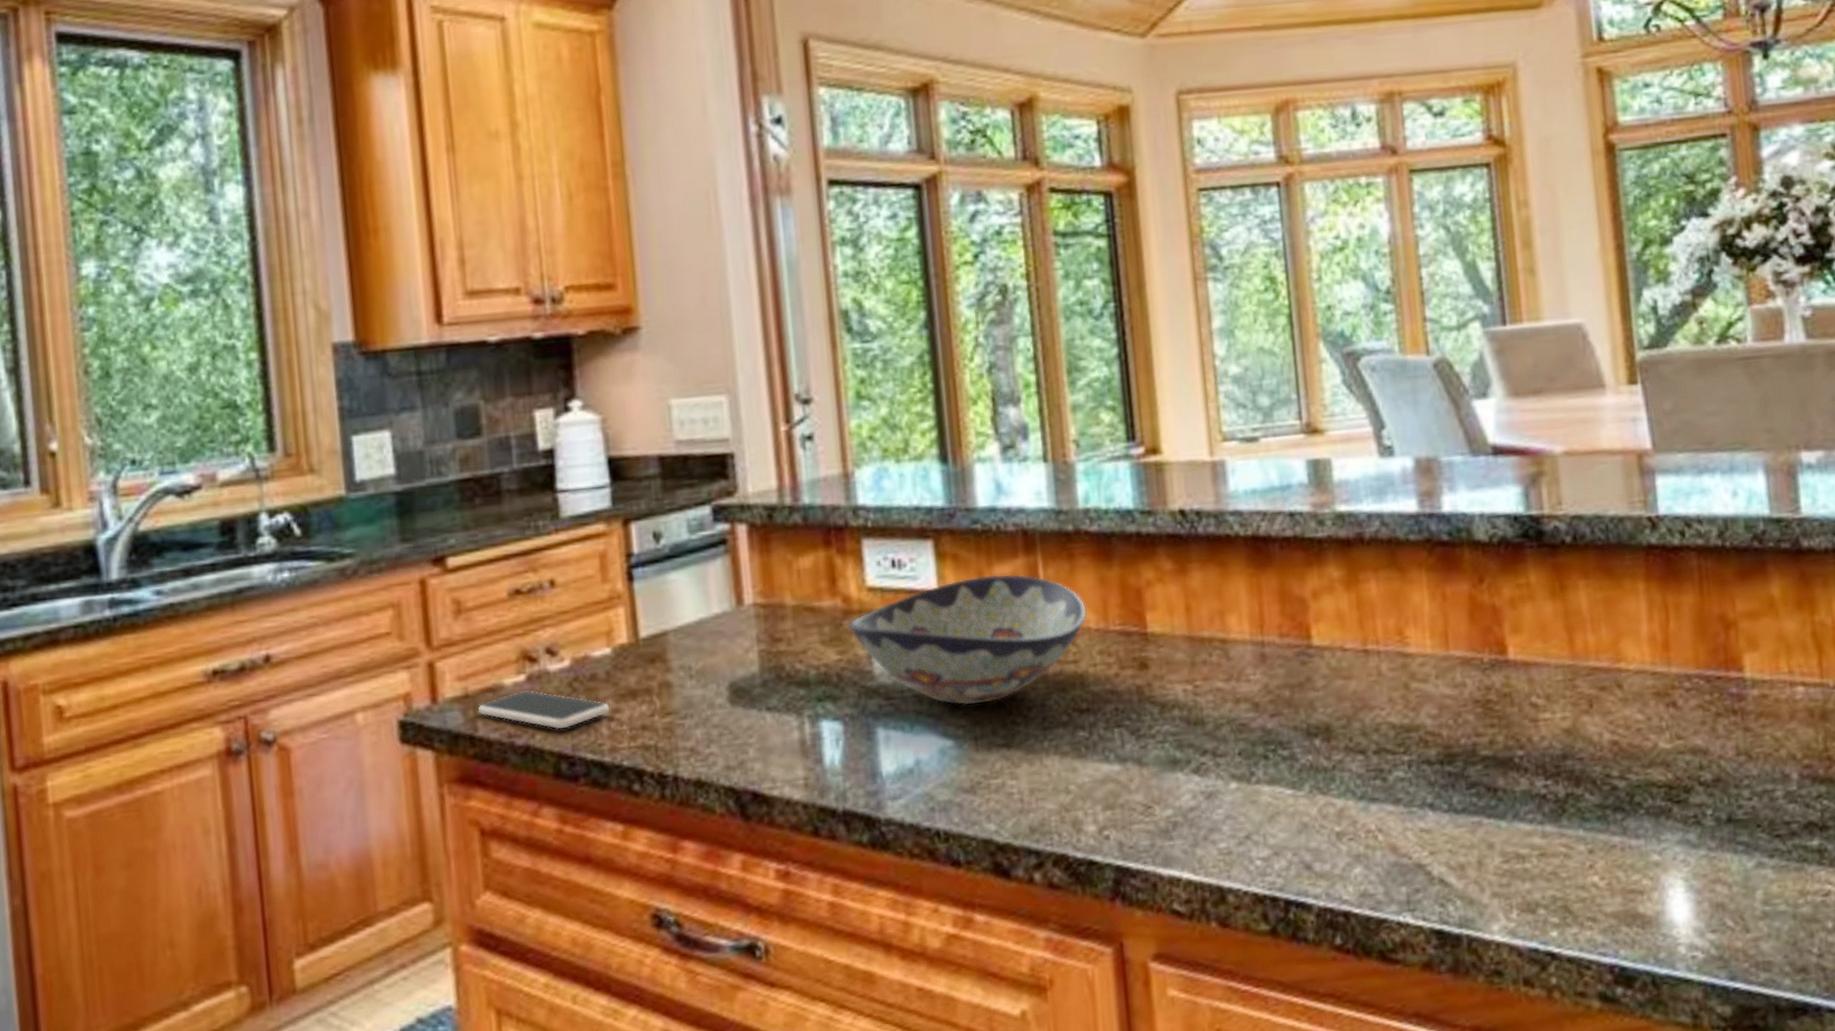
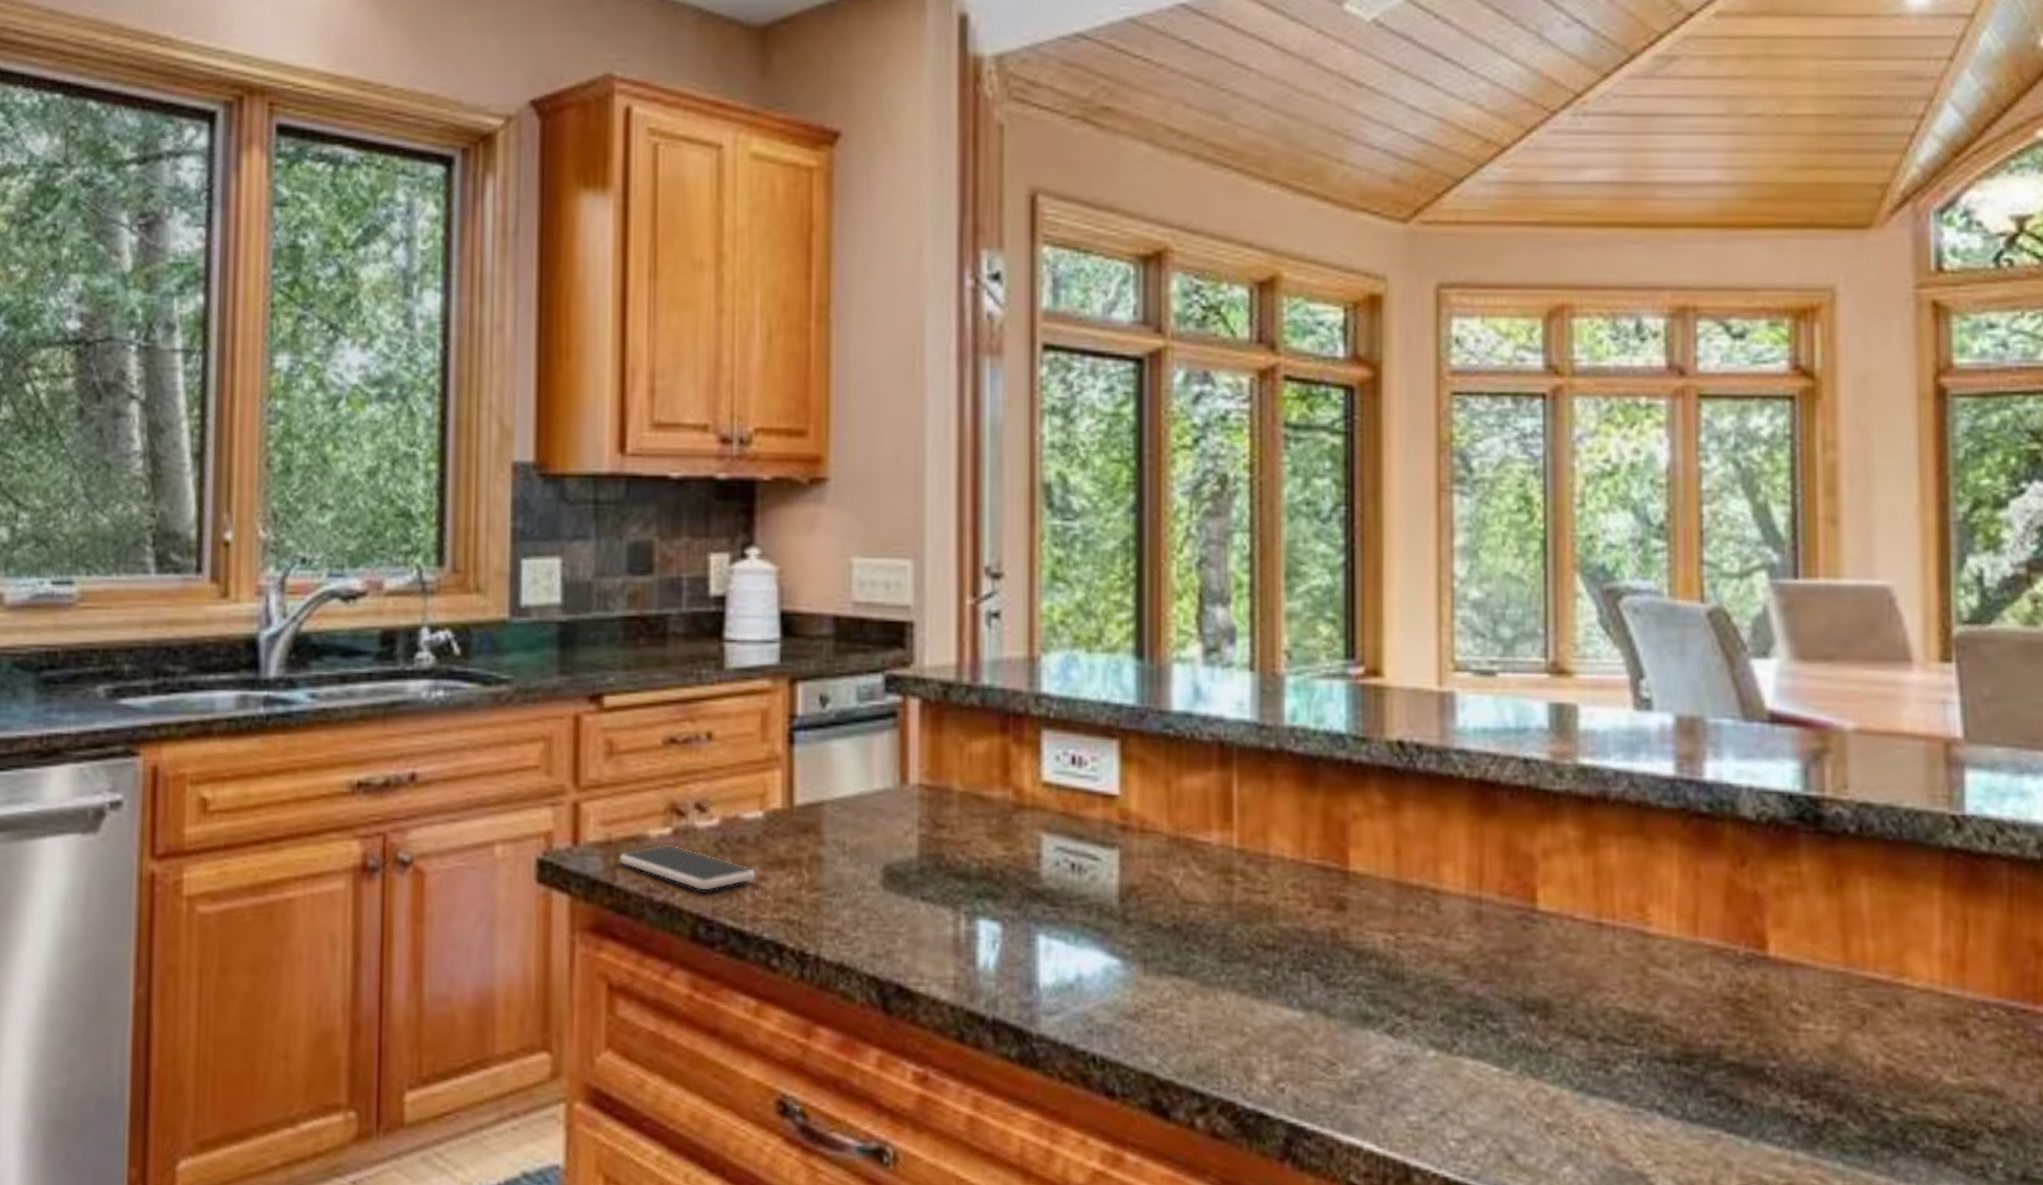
decorative bowl: present [847,574,1088,706] -> none [1016,785,1283,925]

